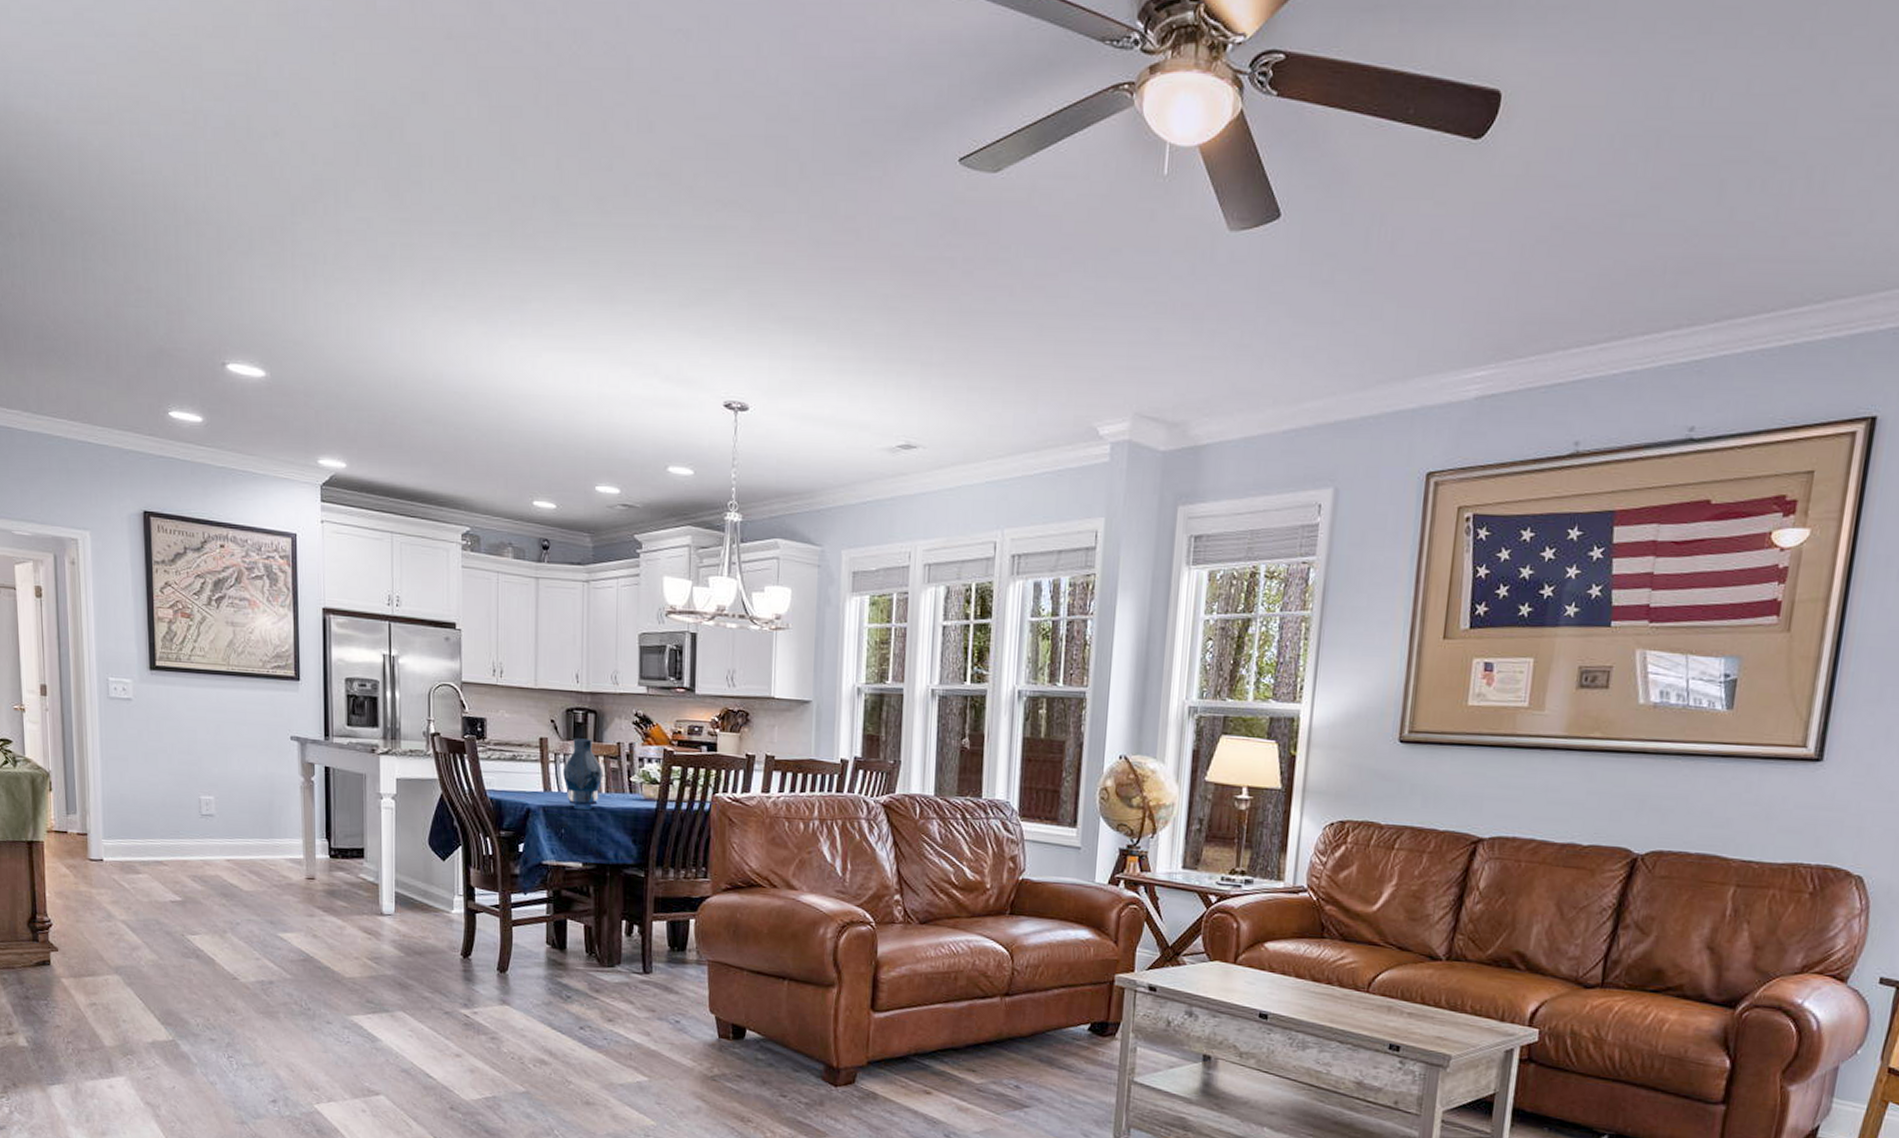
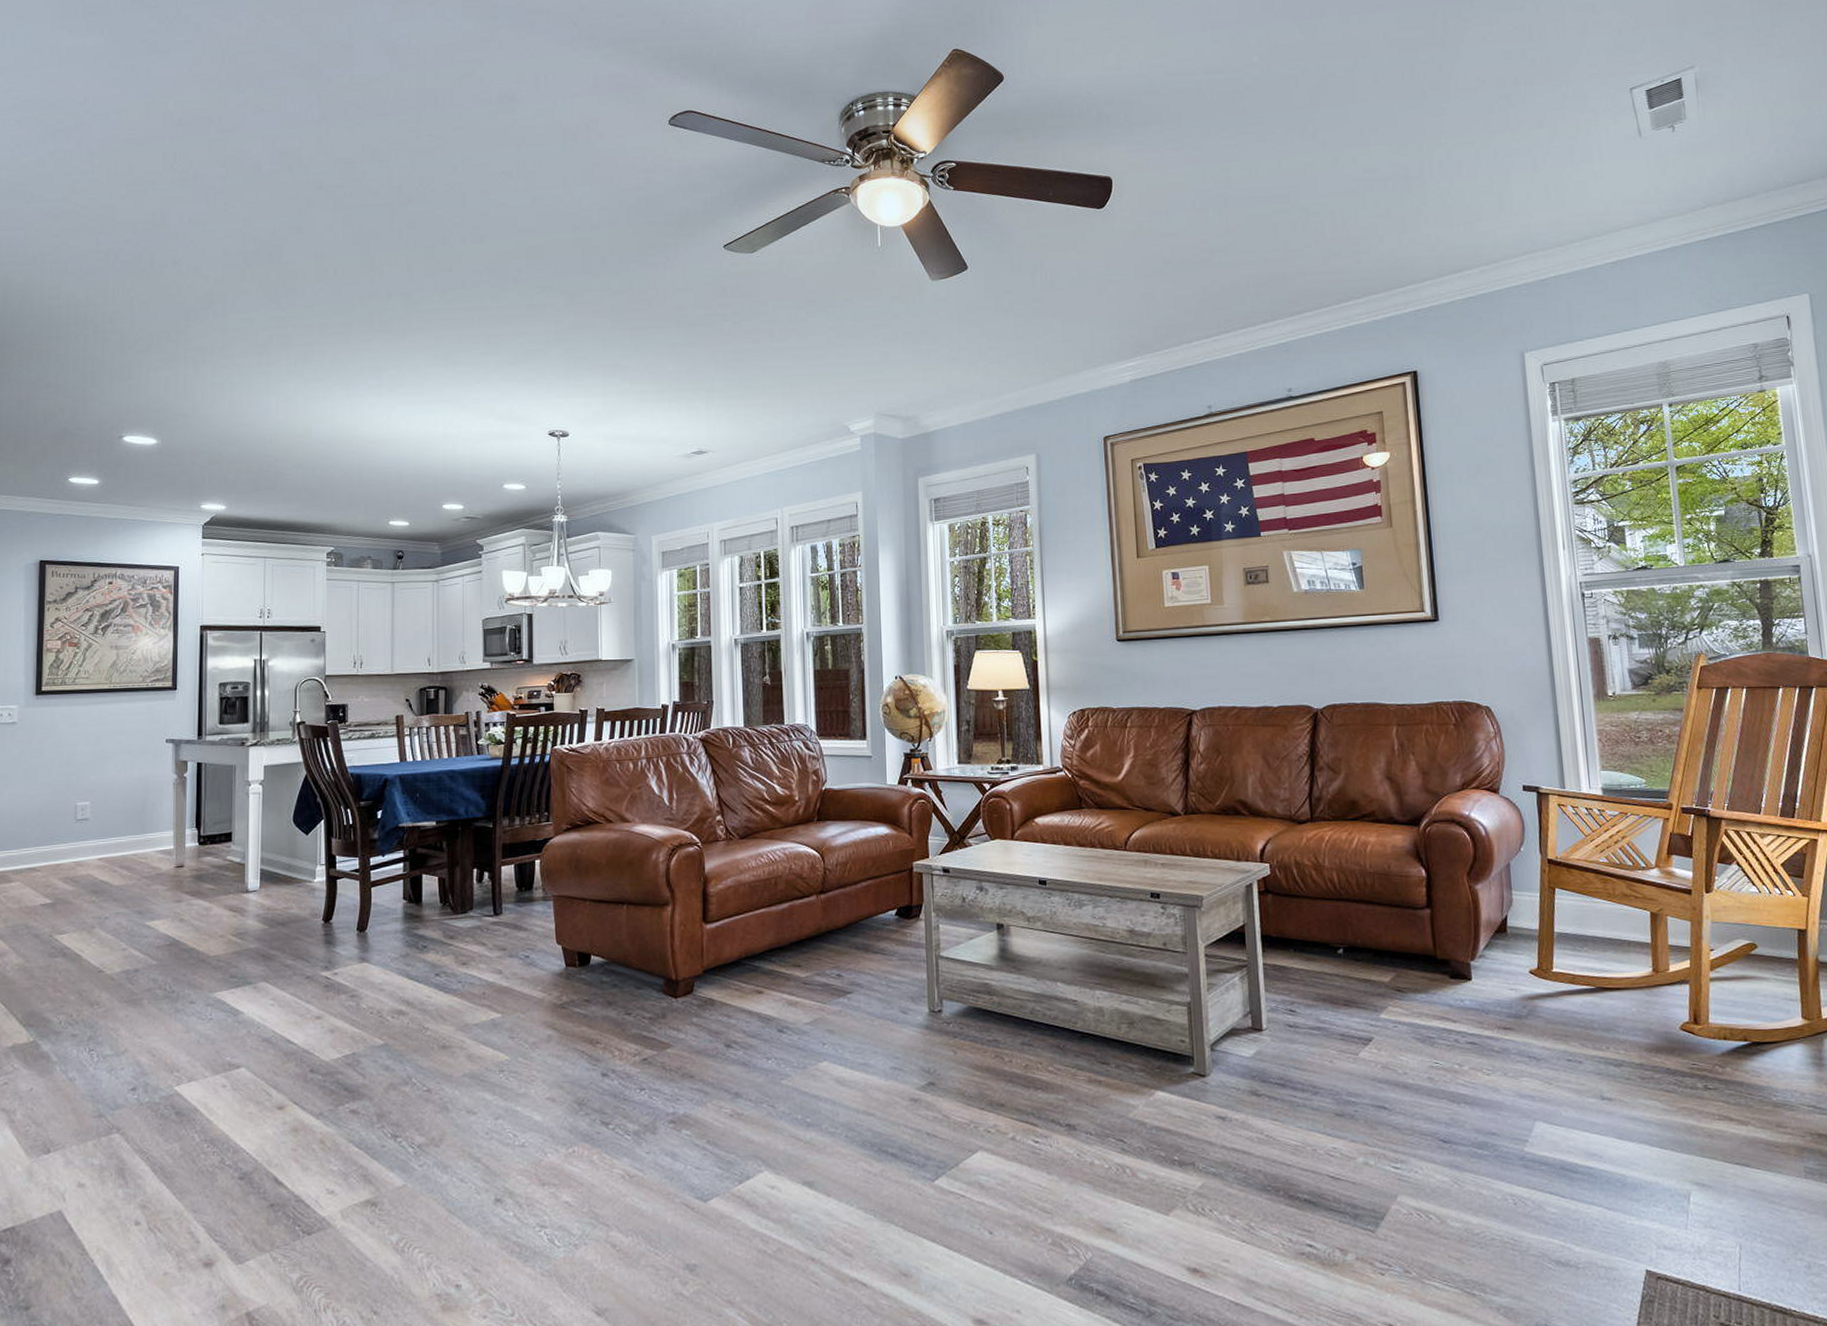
vase: present [562,738,604,811] -> none [416,712,454,775]

